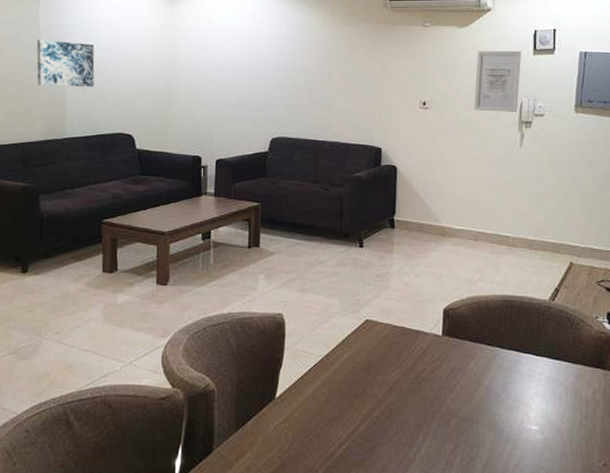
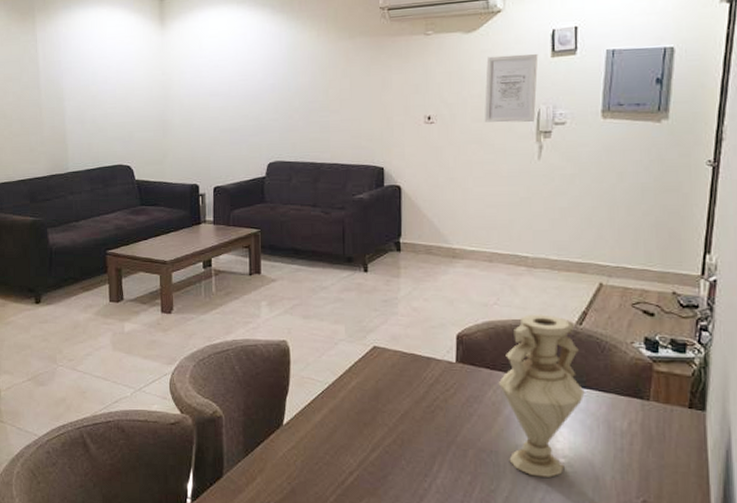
wall art: present [36,39,95,87] -> none [36,76,92,123]
vase: none [479,290,556,444] -> present [498,314,585,477]

